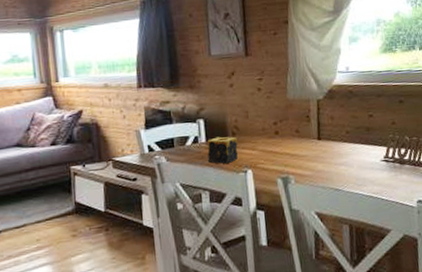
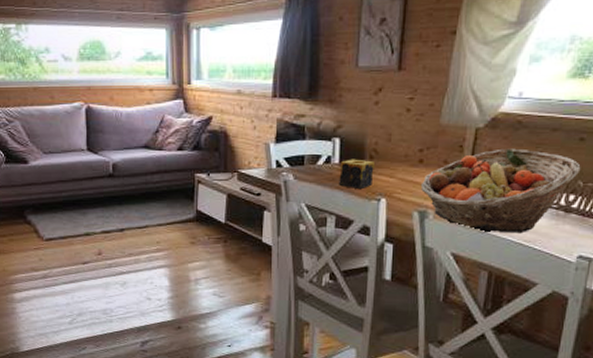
fruit basket: none [279,114,405,189] -> present [420,148,581,234]

